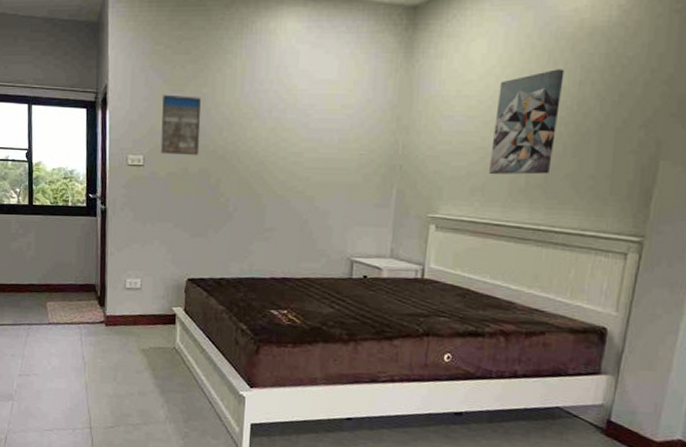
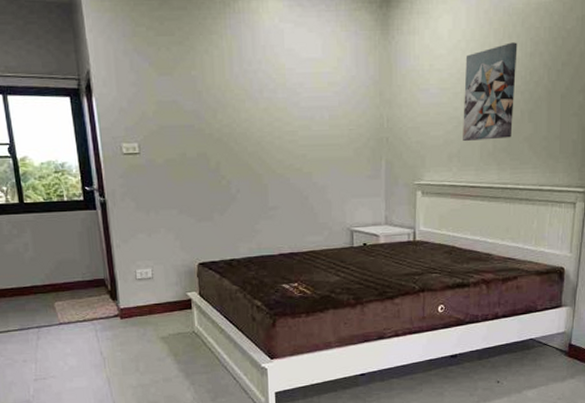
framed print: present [160,94,201,156] -> none [150,78,196,141]

